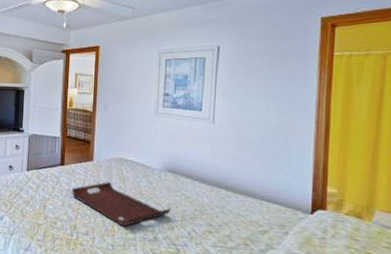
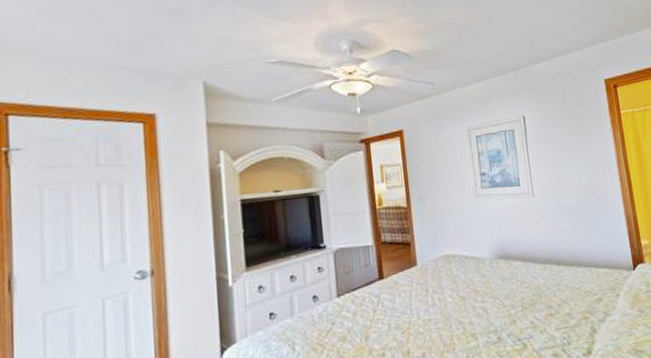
serving tray: present [71,182,171,227] -> none [397,286,510,336]

